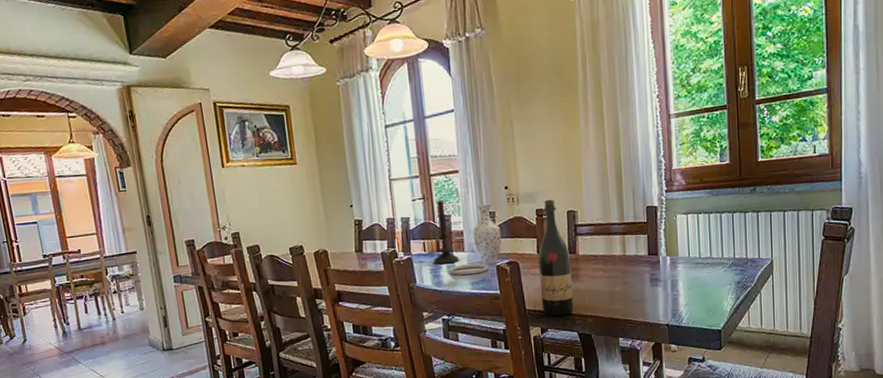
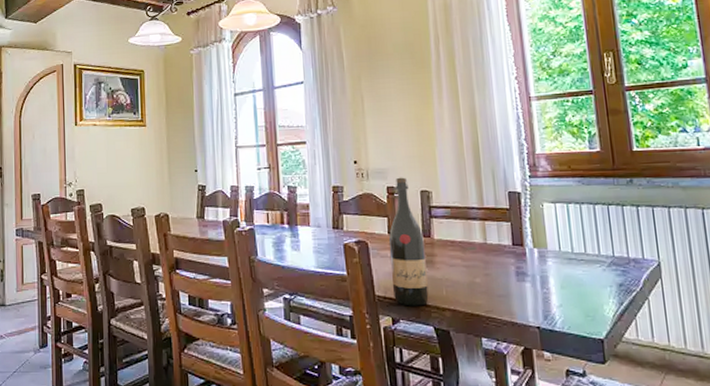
candle: present [433,199,459,265] -> none [276,169,304,238]
bowl: present [449,263,490,284] -> none [292,239,336,261]
vase: present [472,203,502,266] -> none [319,177,350,243]

